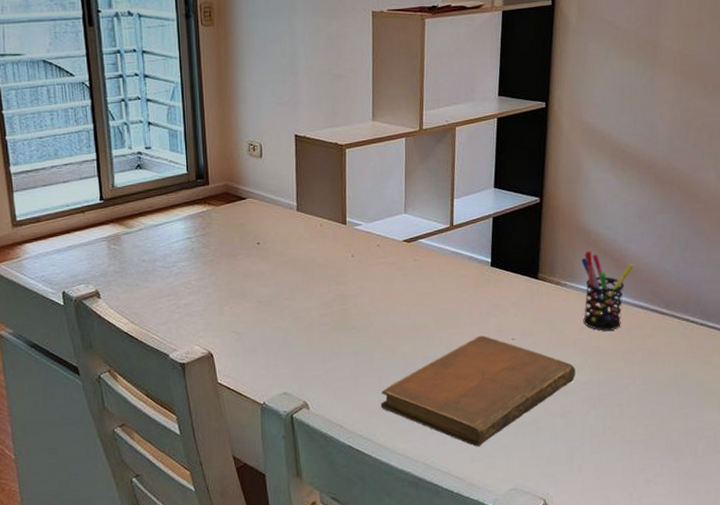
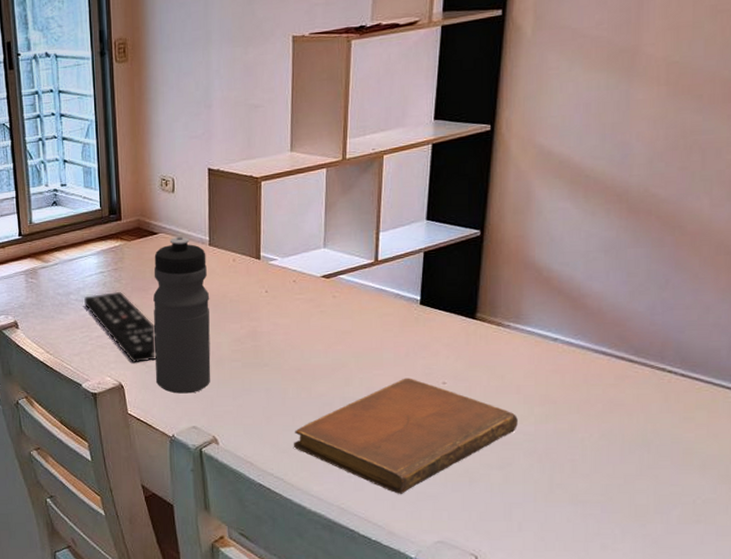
remote control: none [171,257,247,331] -> present [84,291,157,363]
water bottle: none [242,202,301,360] -> present [153,237,211,394]
pen holder: present [581,250,634,331] -> none [529,288,596,378]

